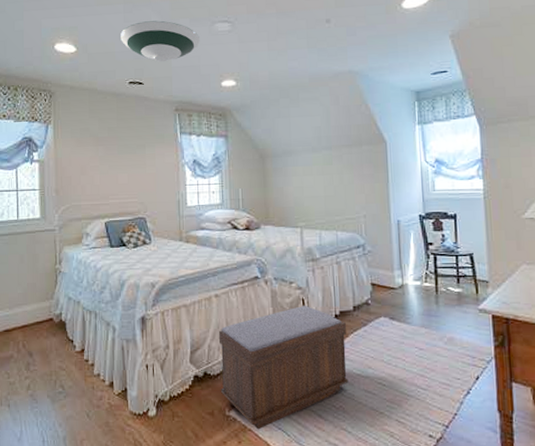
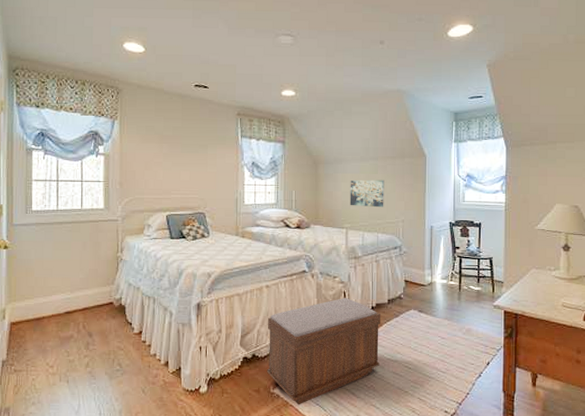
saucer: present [120,20,200,63] -> none [188,28,263,69]
wall art: none [302,171,342,203] -> present [349,179,384,208]

